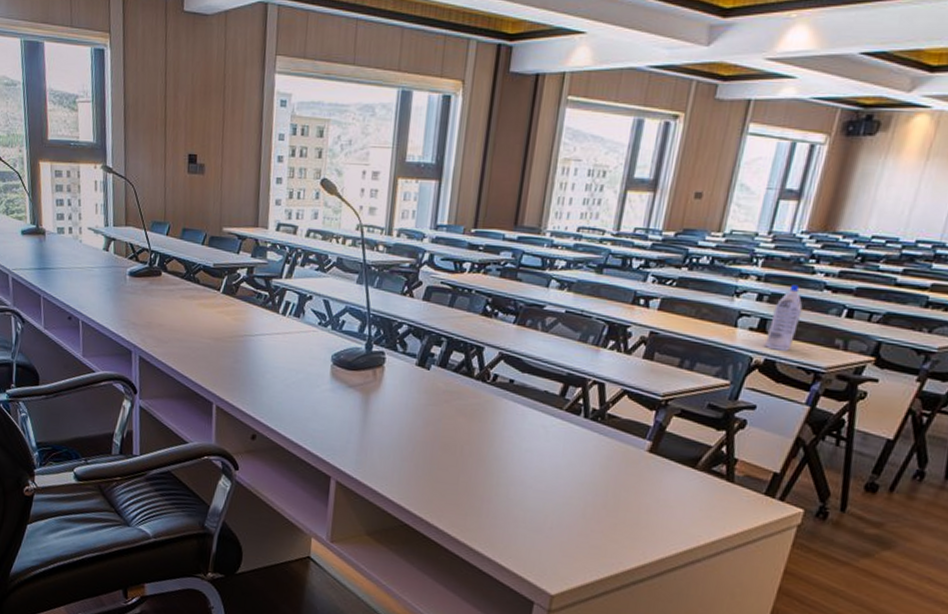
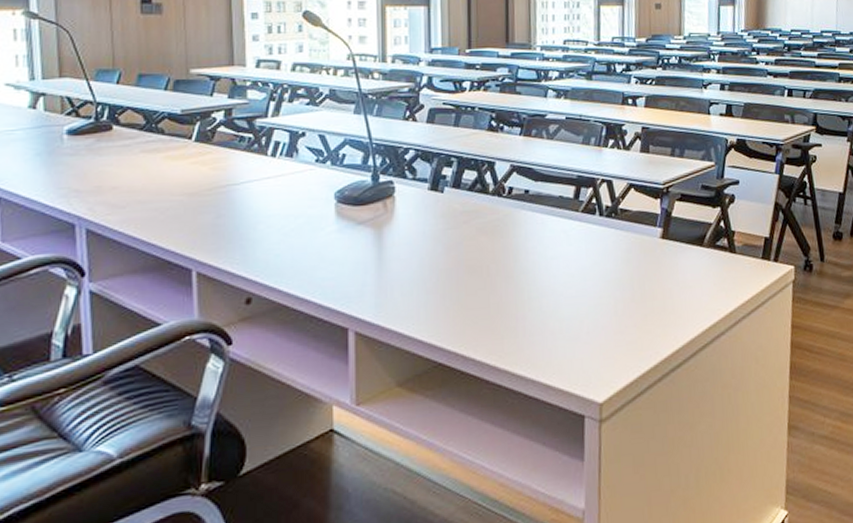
water bottle: present [765,284,803,351] -> none [734,74,756,130]

